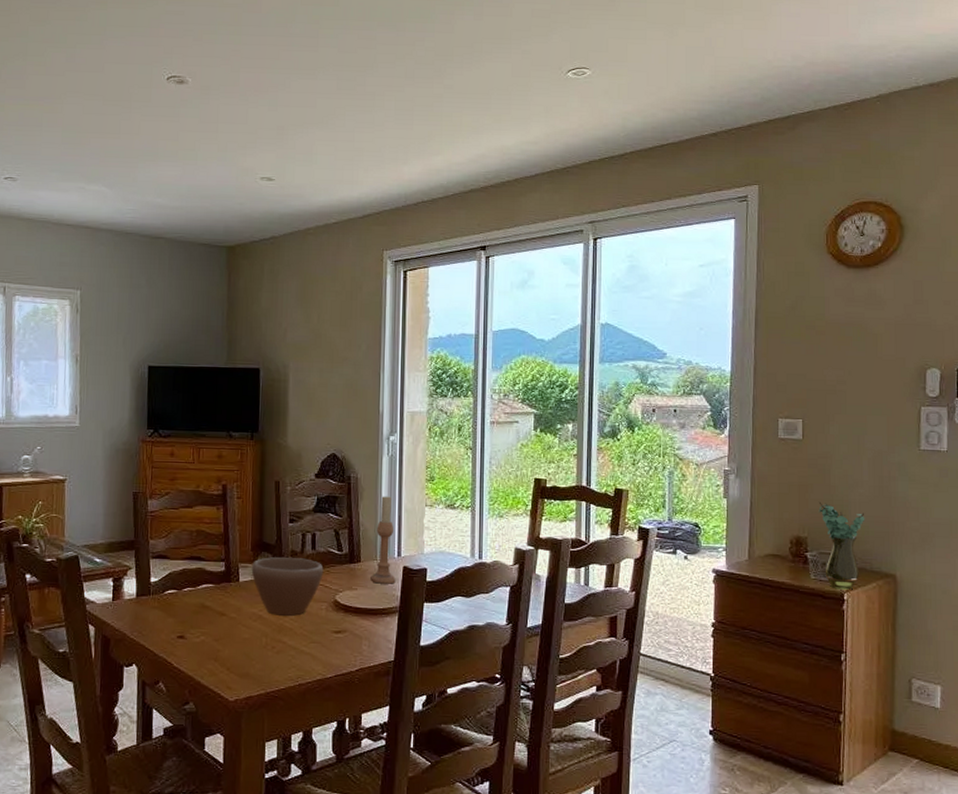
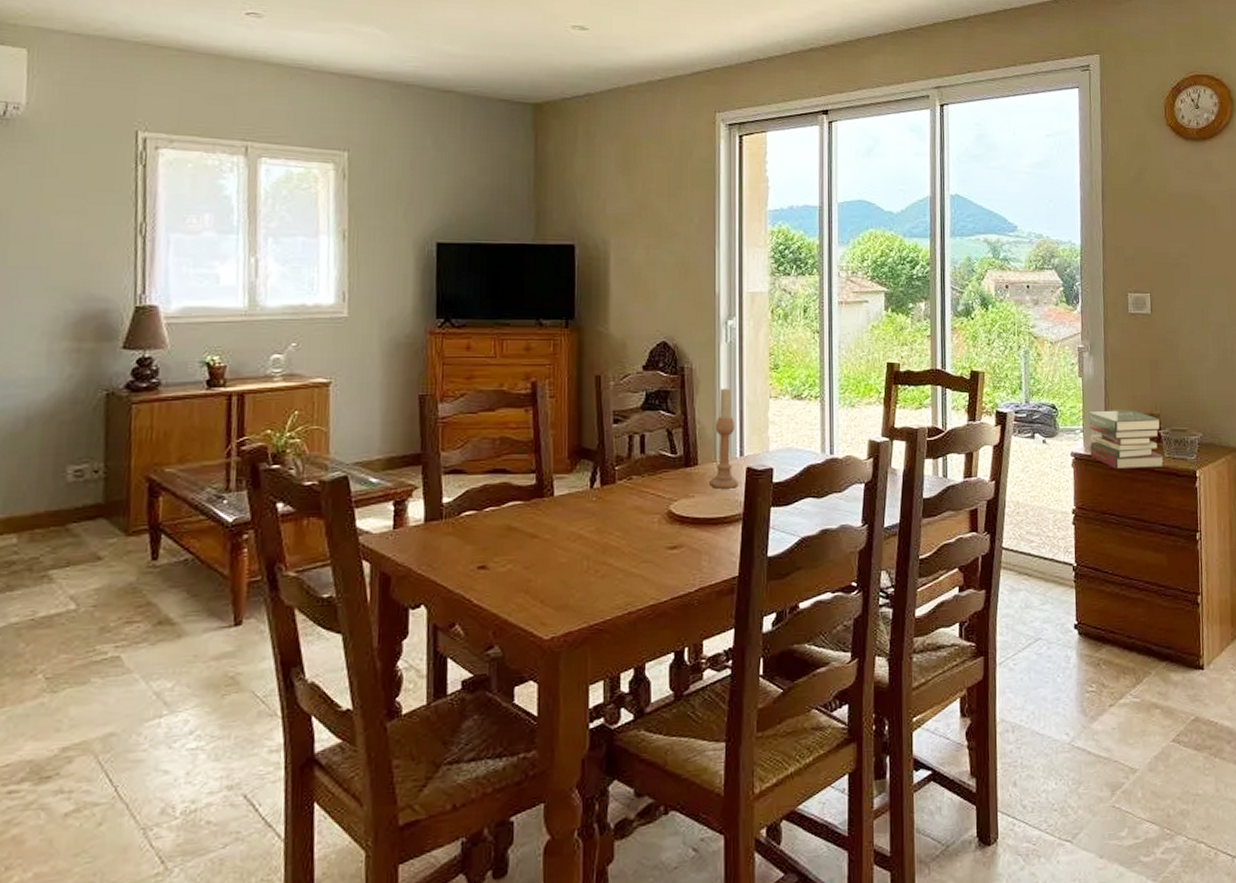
bowl: present [251,557,324,616] -> none [568,464,655,533]
books: none [732,531,810,589] -> present [1088,410,1164,470]
vase: present [818,501,865,590] -> none [1169,377,1212,467]

